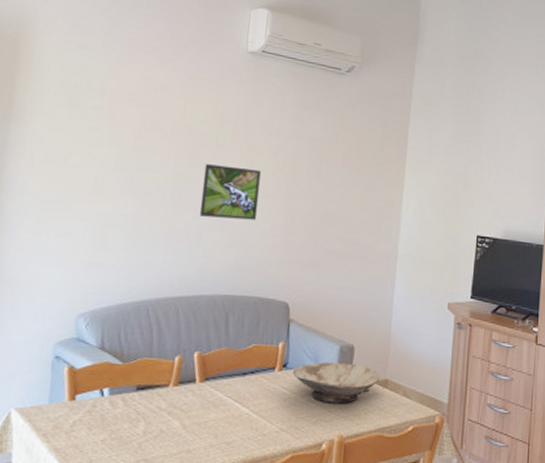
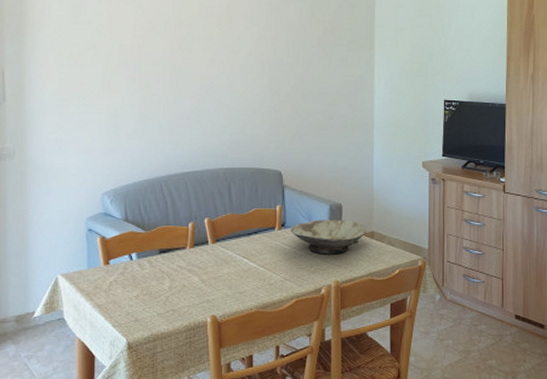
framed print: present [199,164,261,220] -> none [196,55,247,101]

